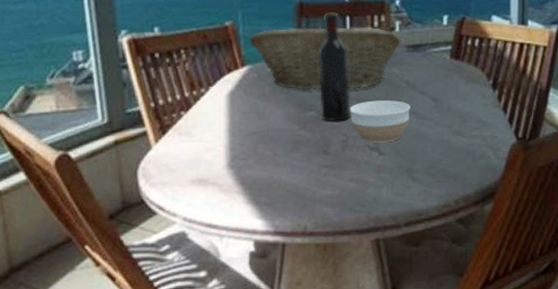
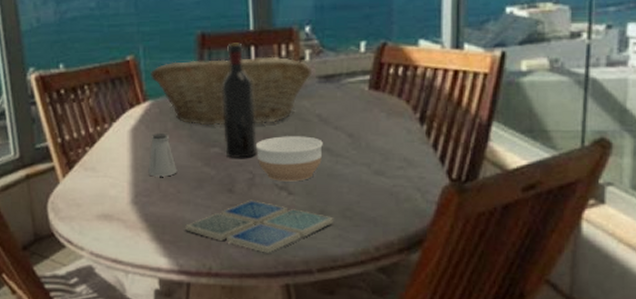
saltshaker: none [245,97,274,140] -> present [148,132,177,177]
drink coaster: none [281,160,420,211] -> present [185,199,334,253]

